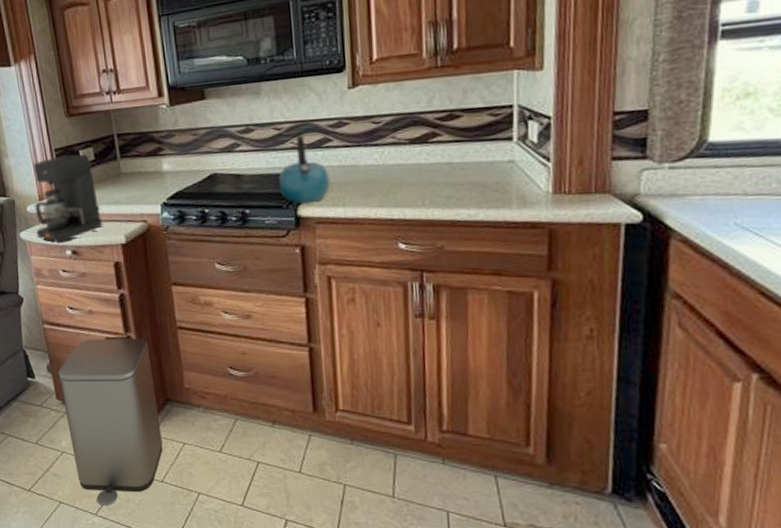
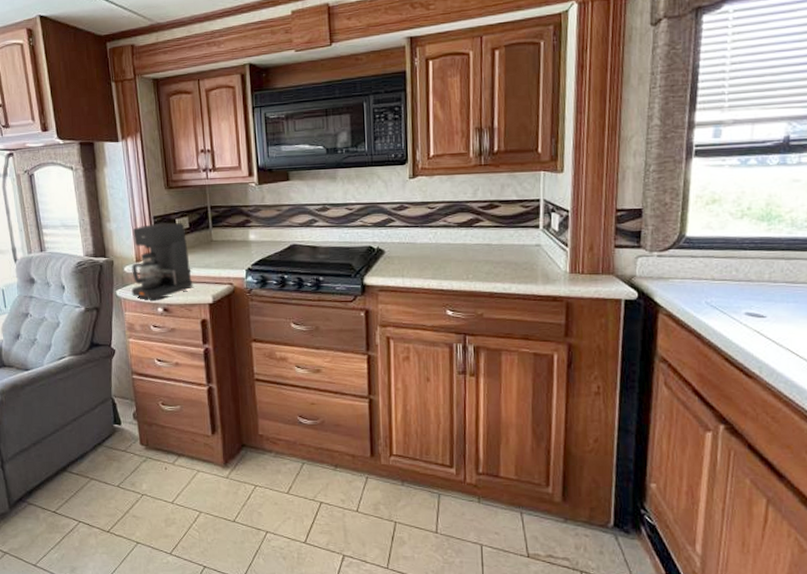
pedal bin: present [58,335,163,506] -> none [143,386,236,545]
kettle: present [279,135,331,204] -> none [349,215,392,274]

